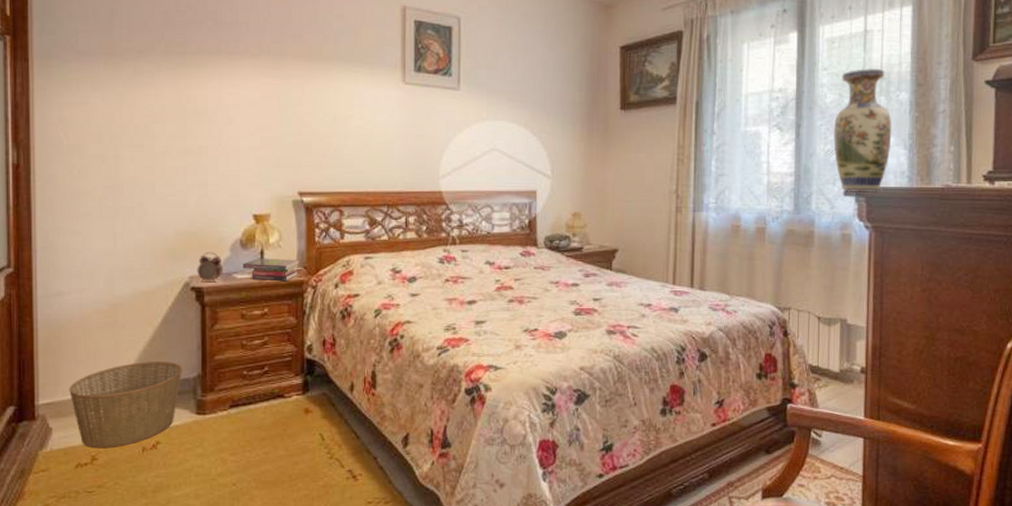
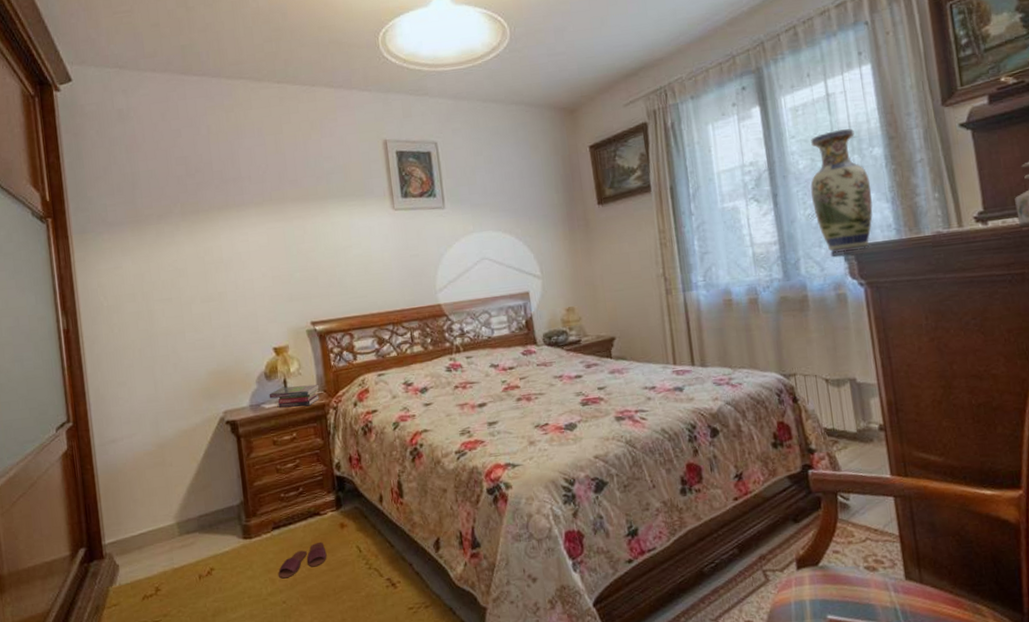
basket: present [69,361,183,449] -> none [130,492,227,580]
alarm clock: present [197,252,223,283] -> none [229,387,253,416]
slippers: none [231,425,286,460] -> present [278,541,327,579]

